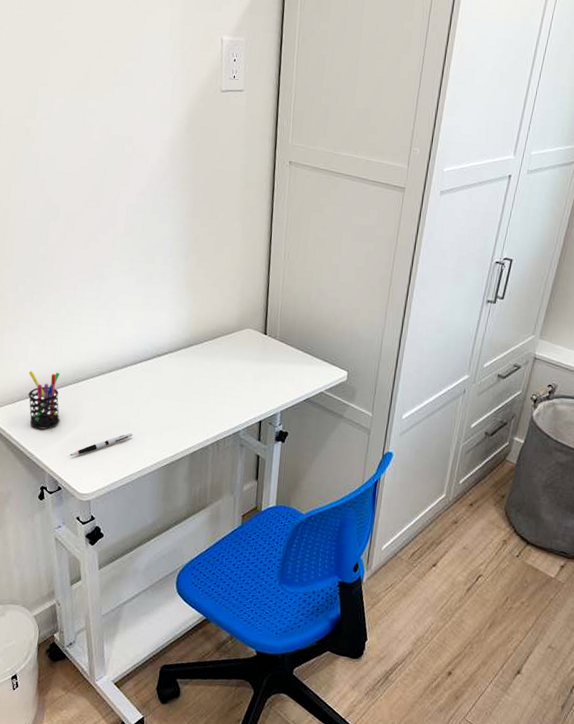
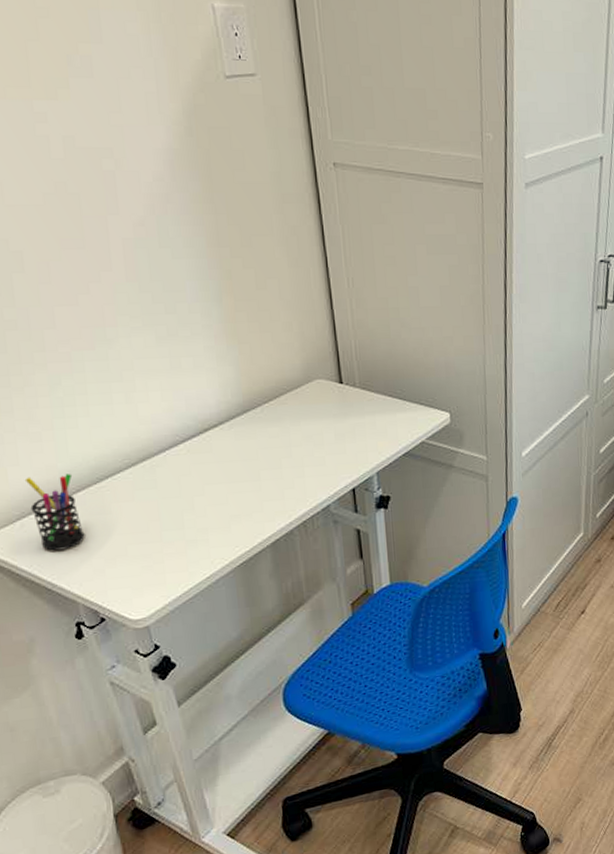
pen: present [69,432,132,457] -> none [107,532,190,577]

